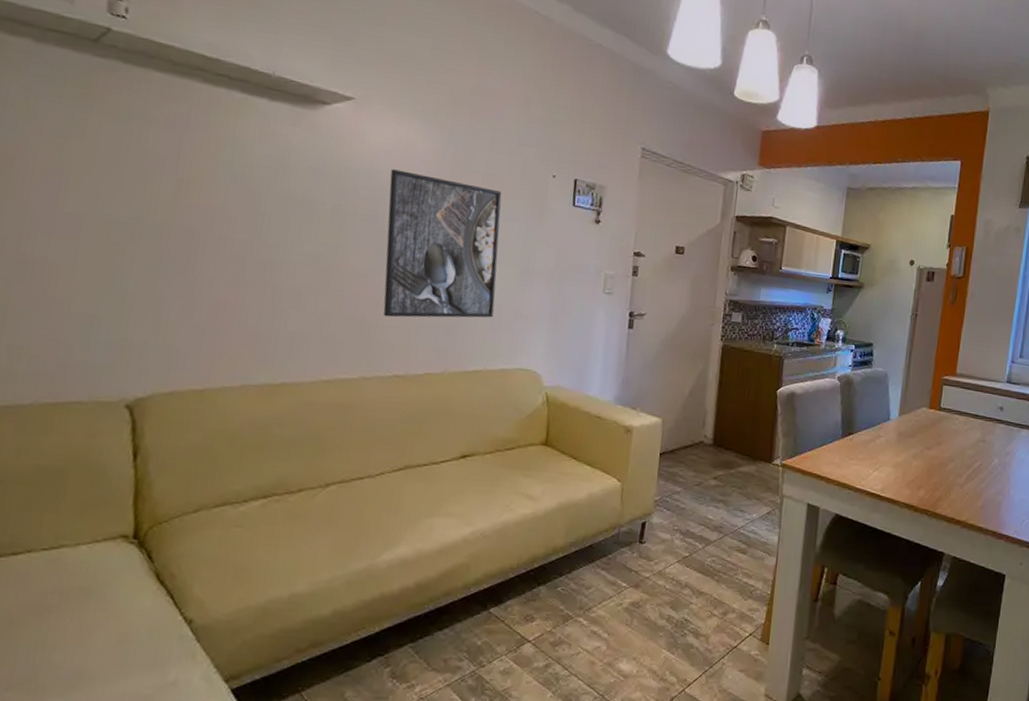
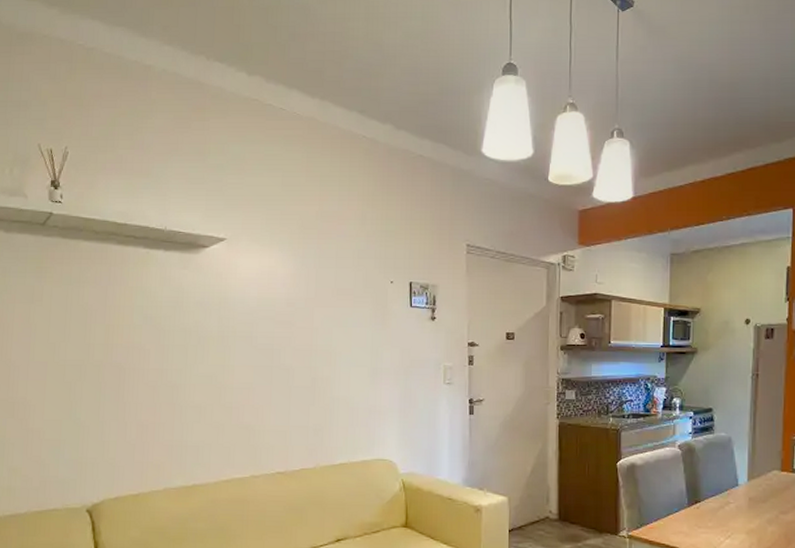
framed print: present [383,169,502,318] -> none [259,295,352,422]

